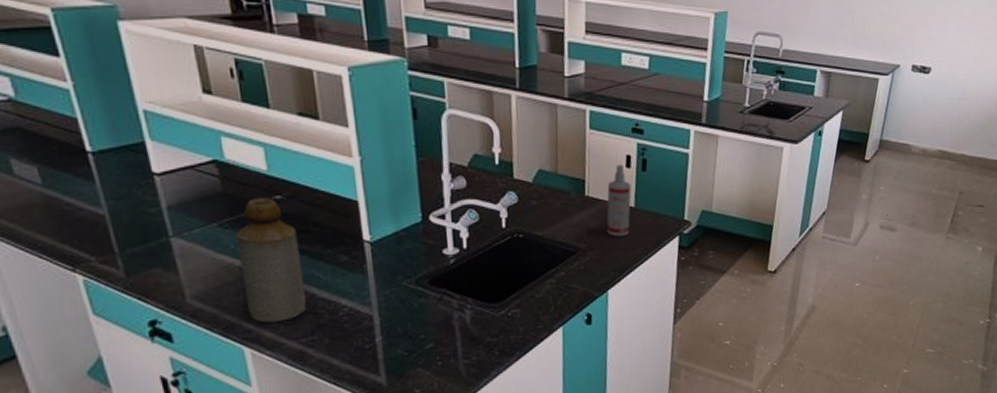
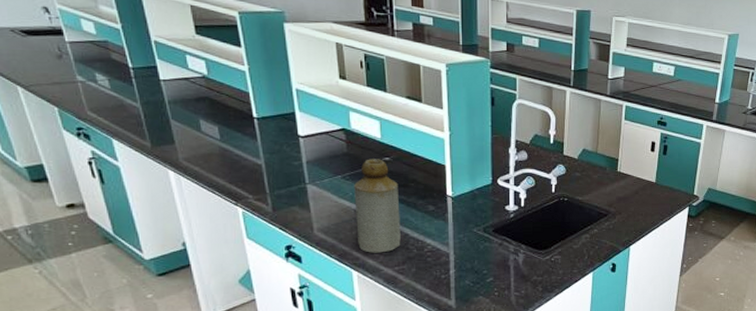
spray bottle: present [606,165,631,237] -> none [633,149,654,205]

